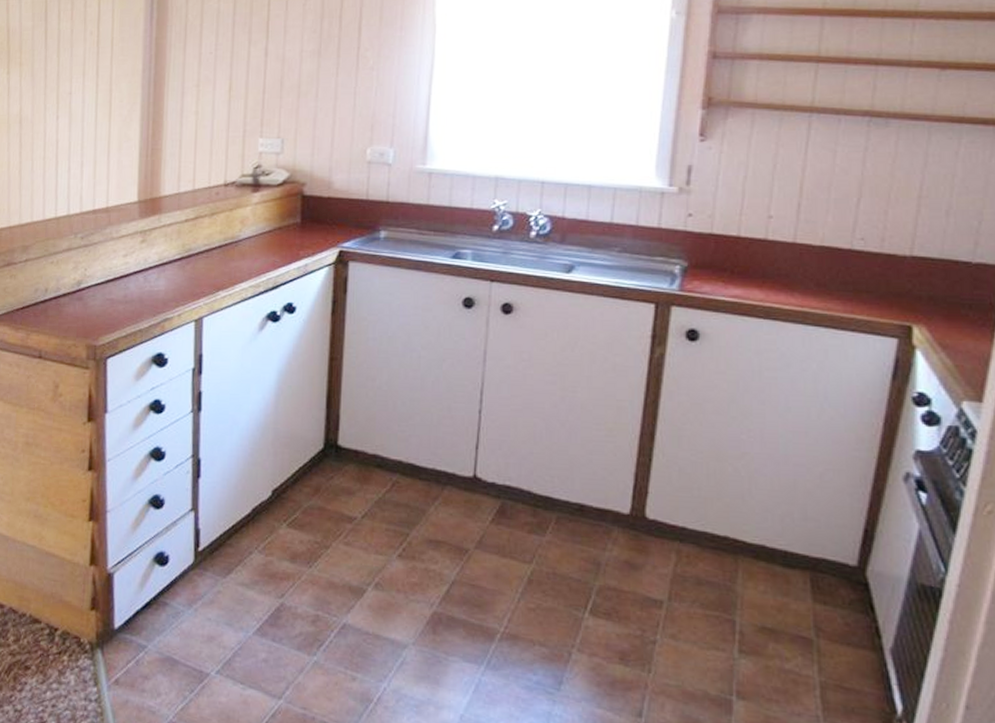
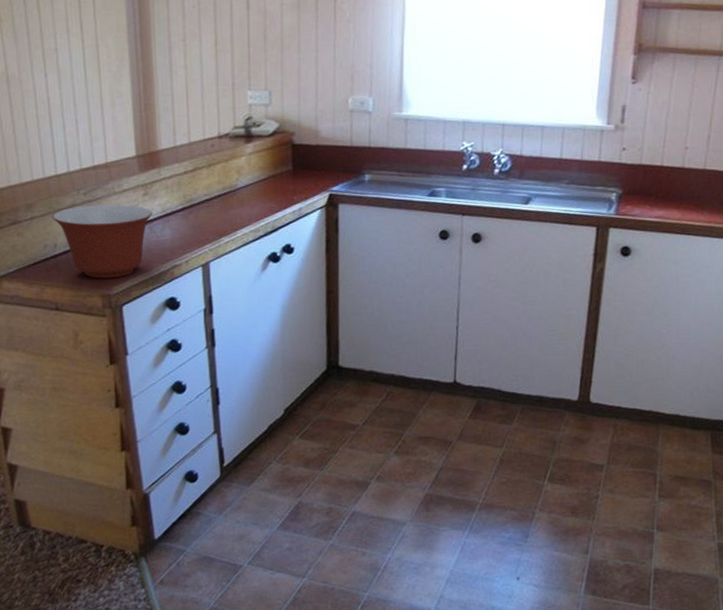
mixing bowl: none [47,250,149,328] -> present [52,204,153,279]

